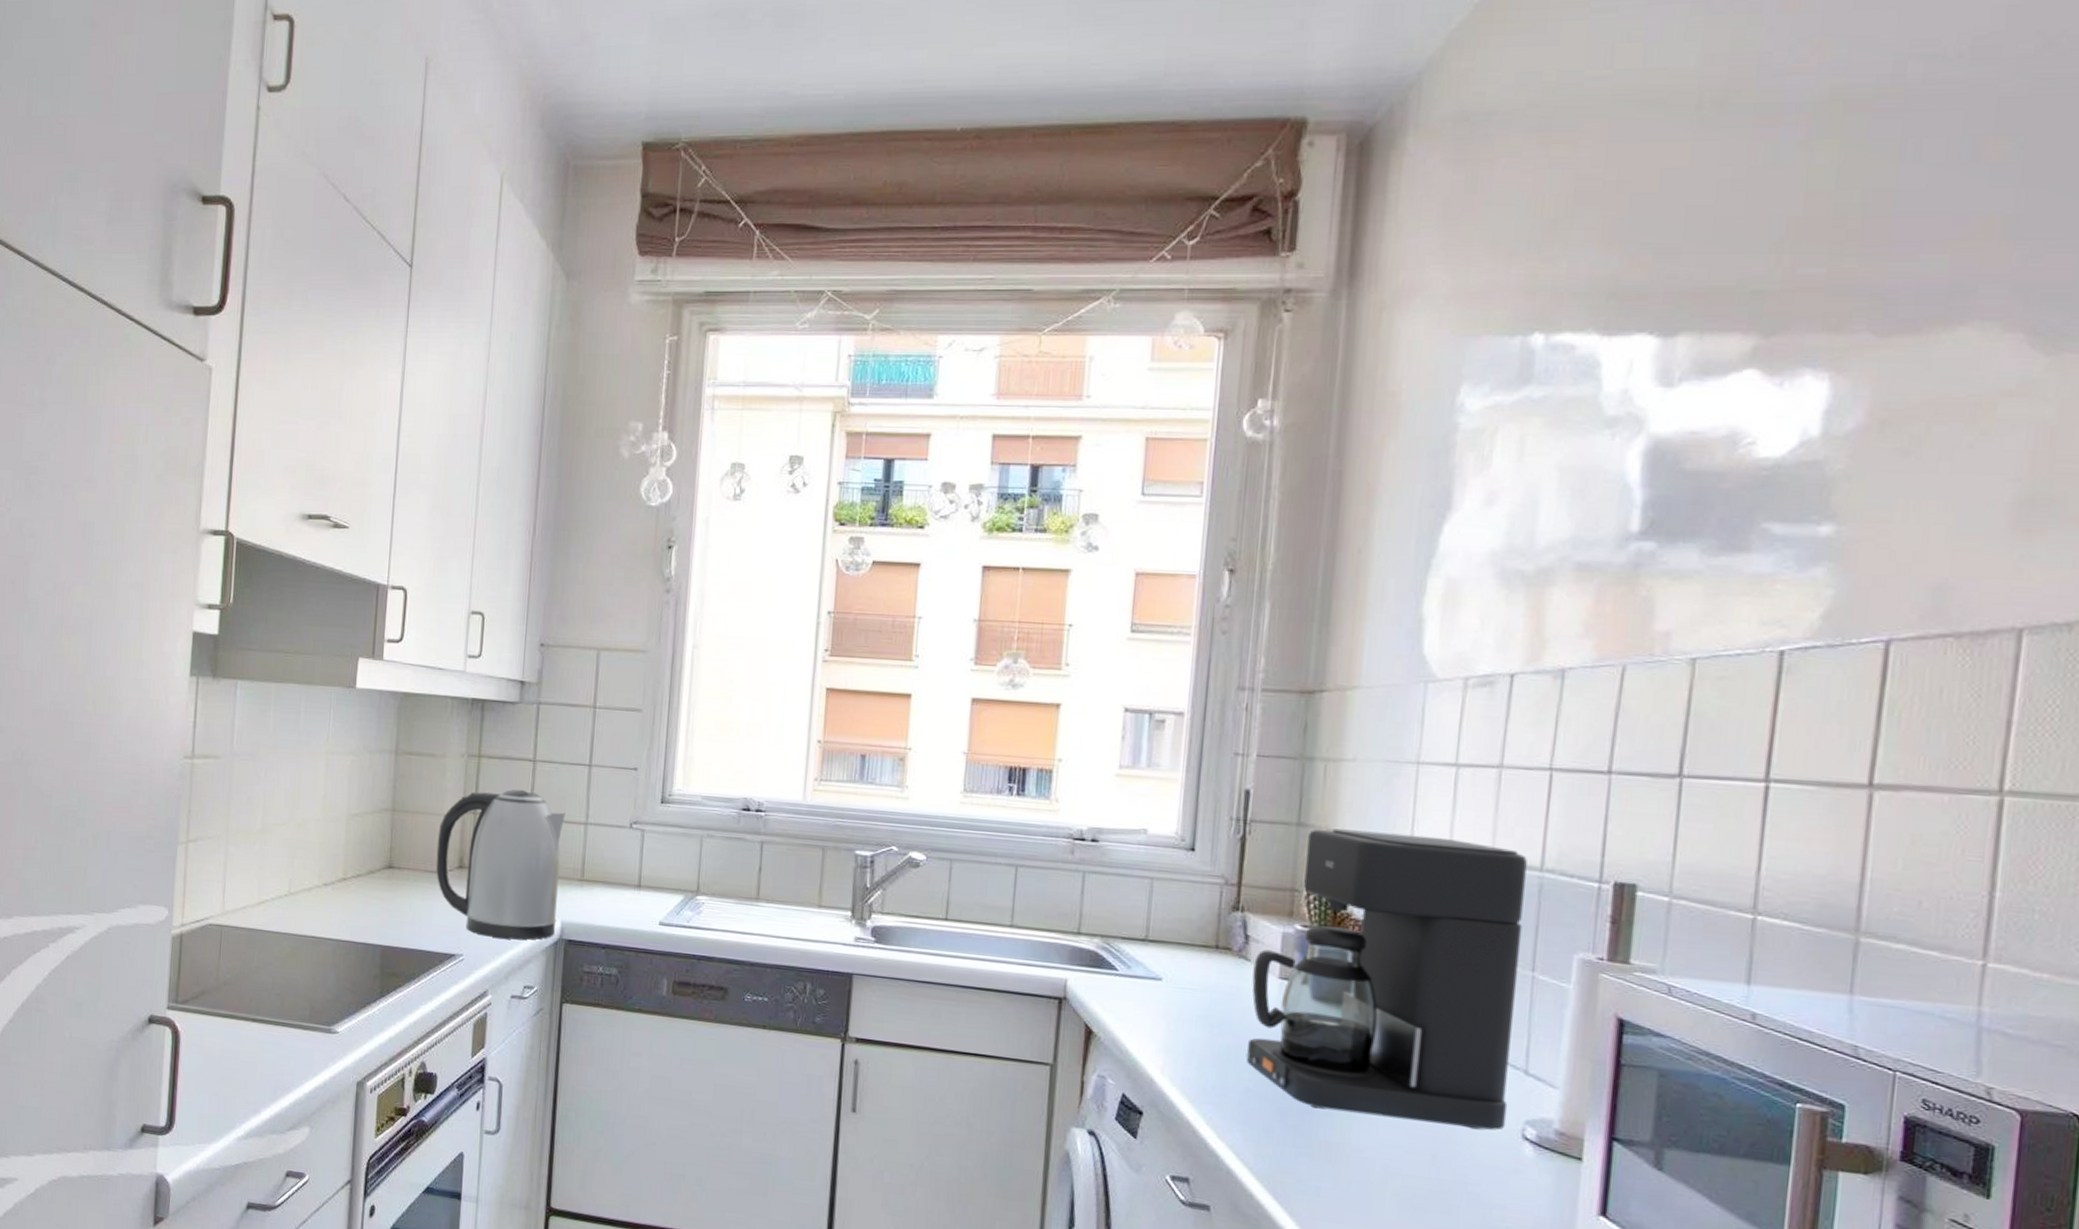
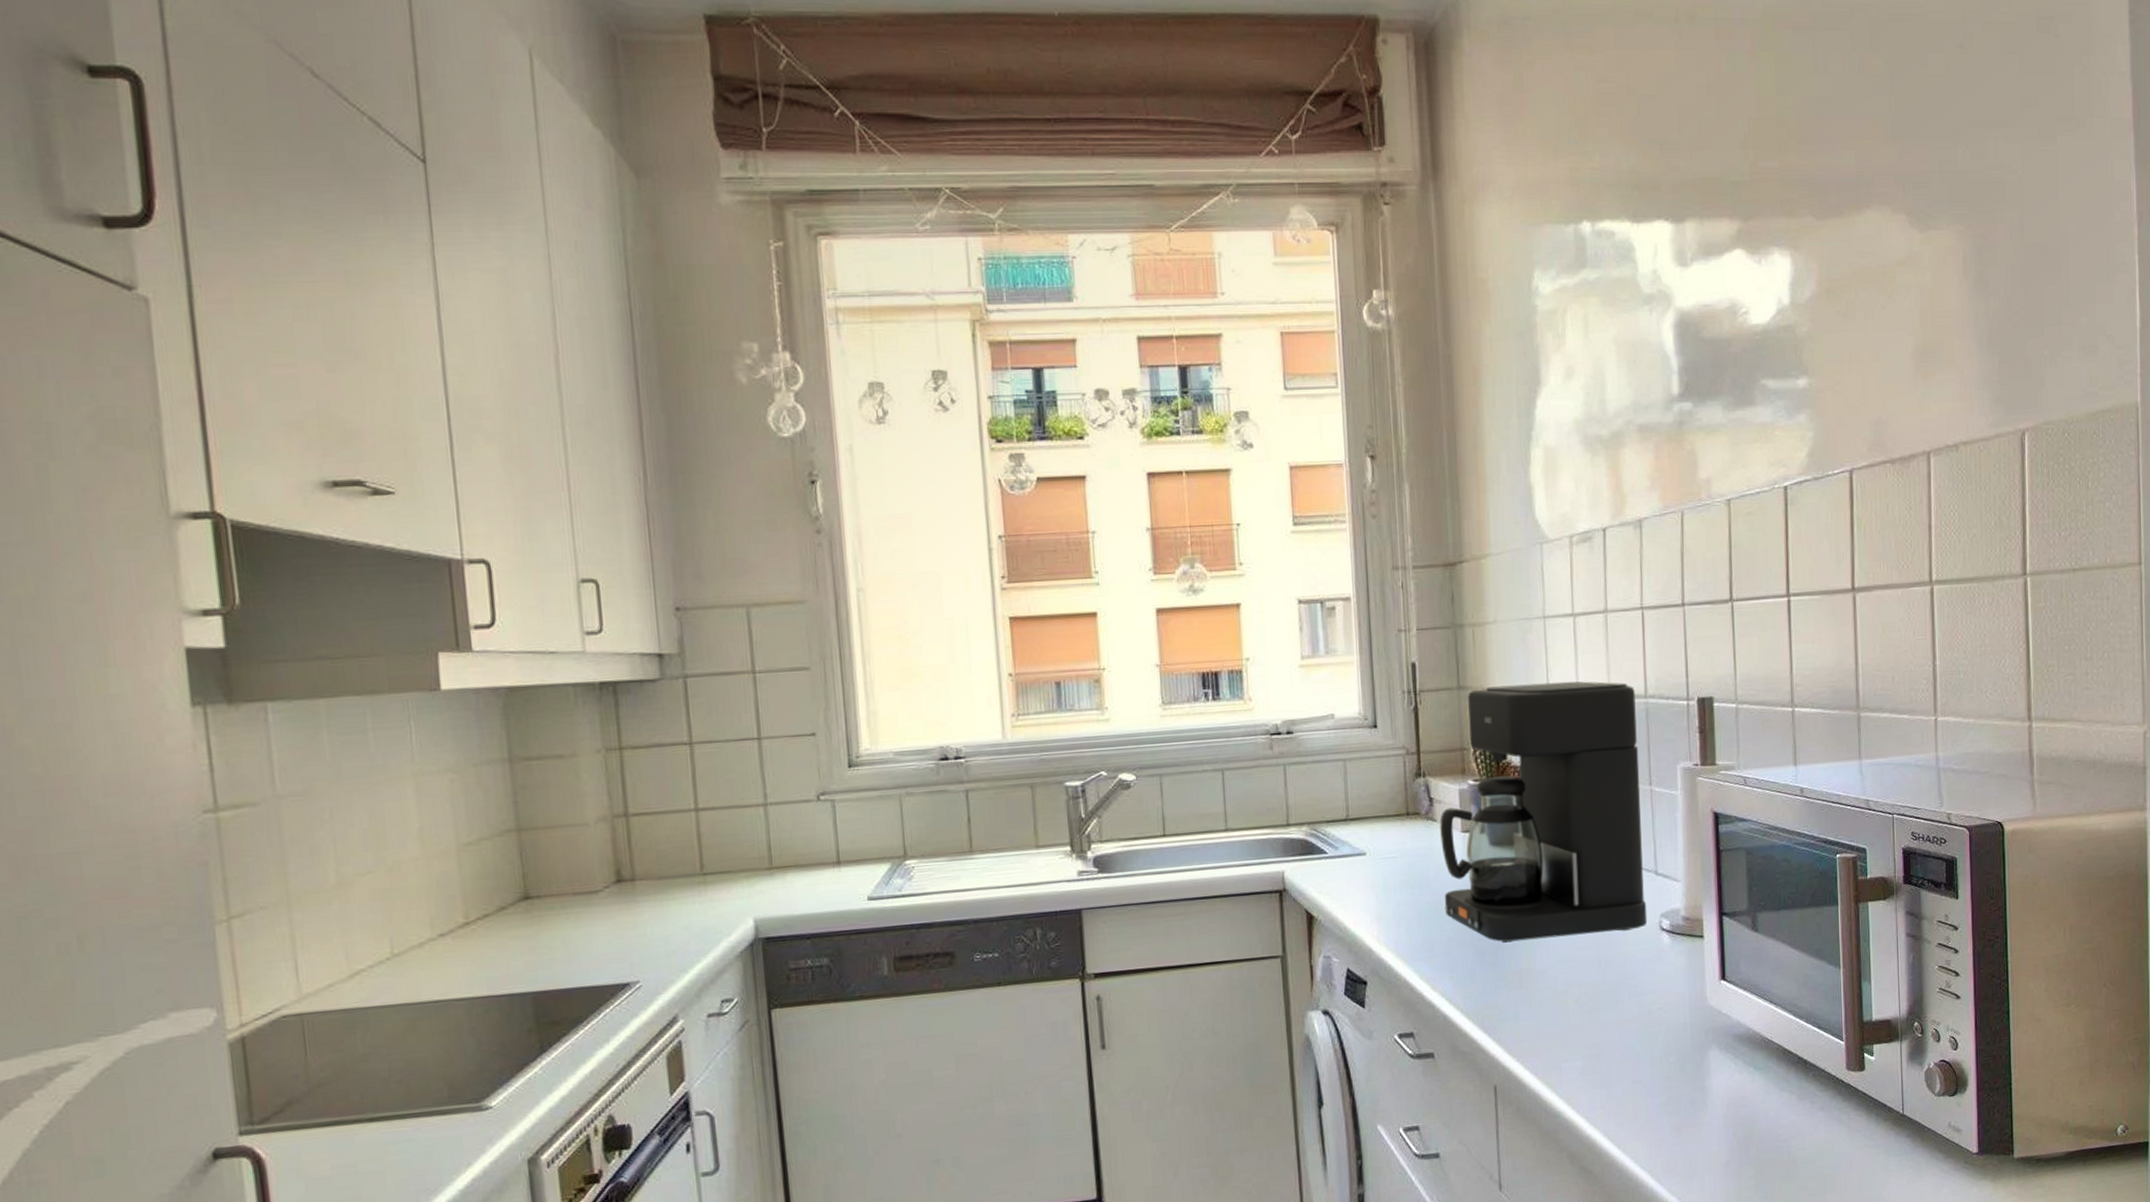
kettle: present [435,789,566,940] -> none [582,778,748,955]

